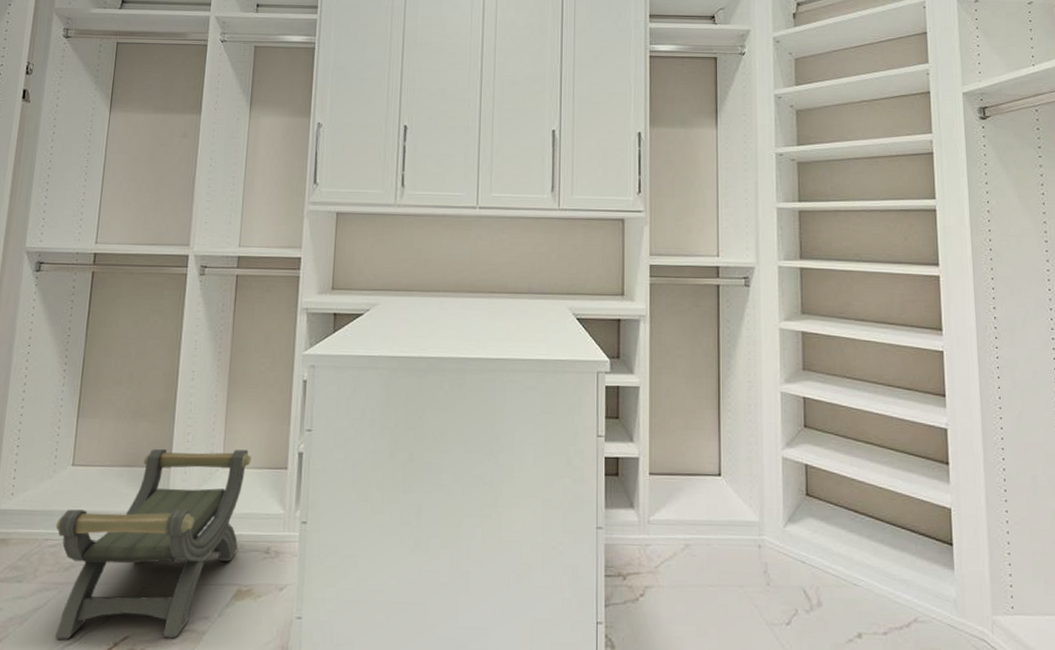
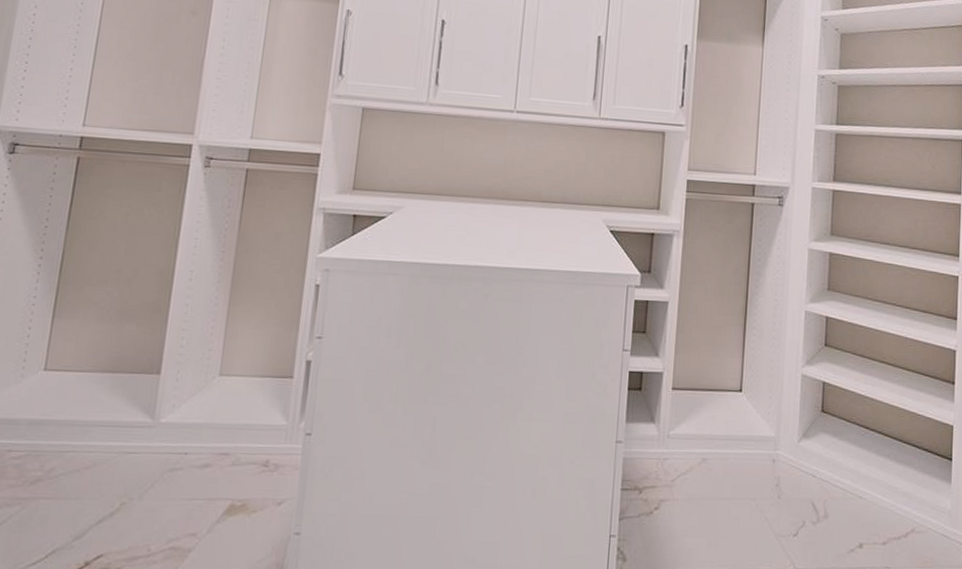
stool: present [55,448,251,641] -> none [15,353,253,561]

